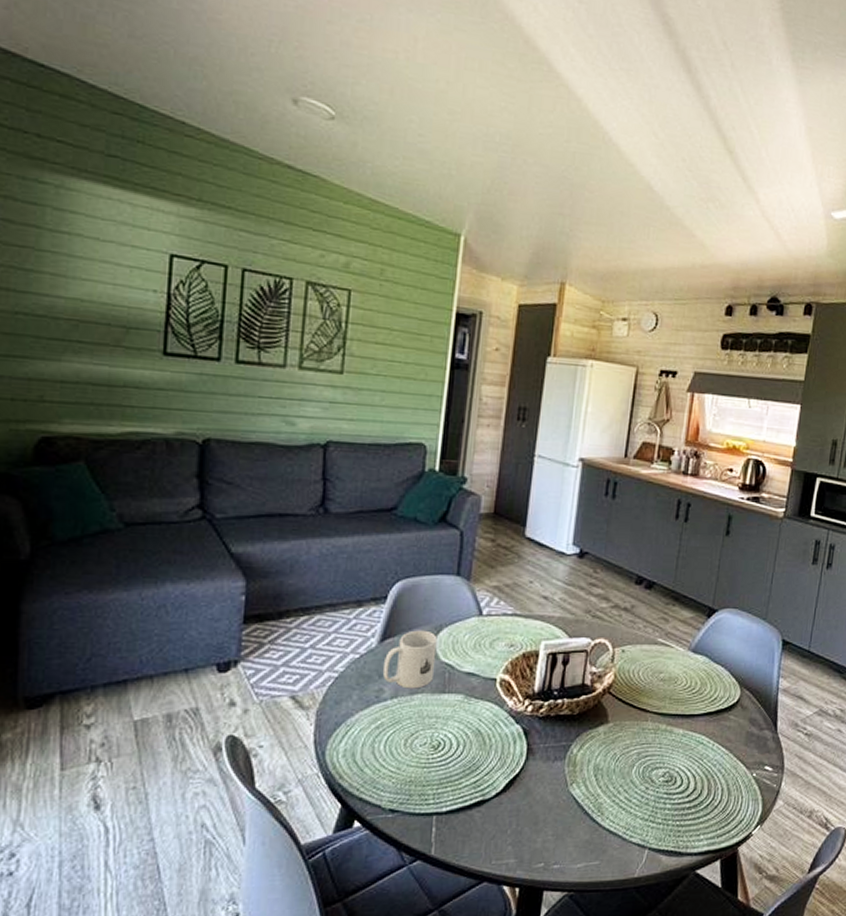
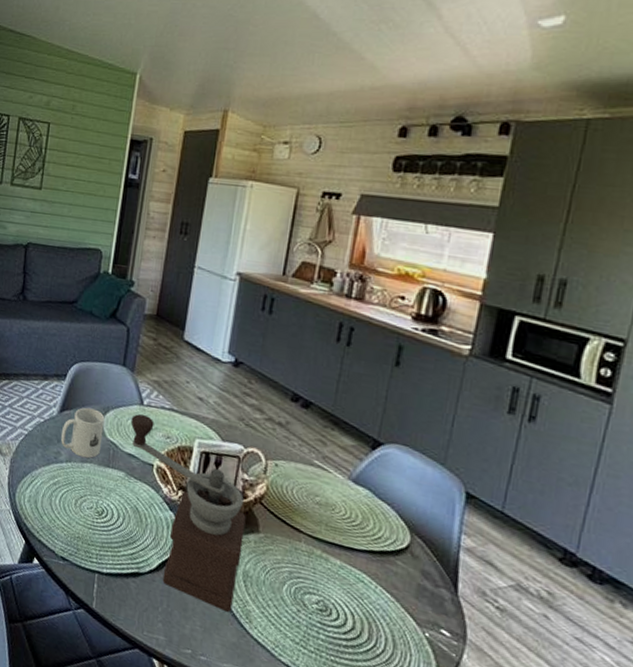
coffee grinder: none [468,627,595,811] -> present [131,414,246,612]

